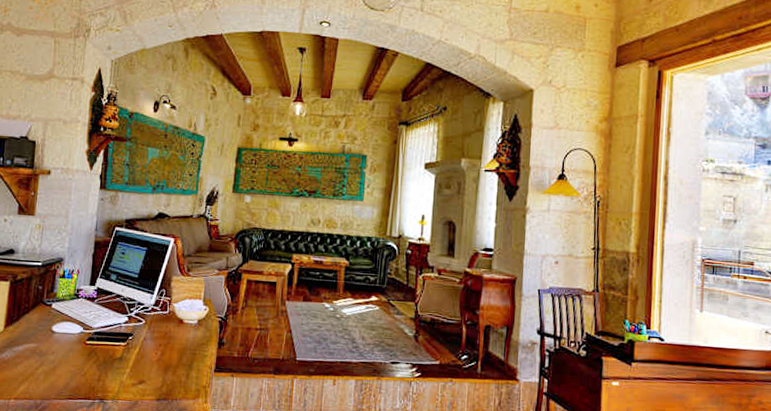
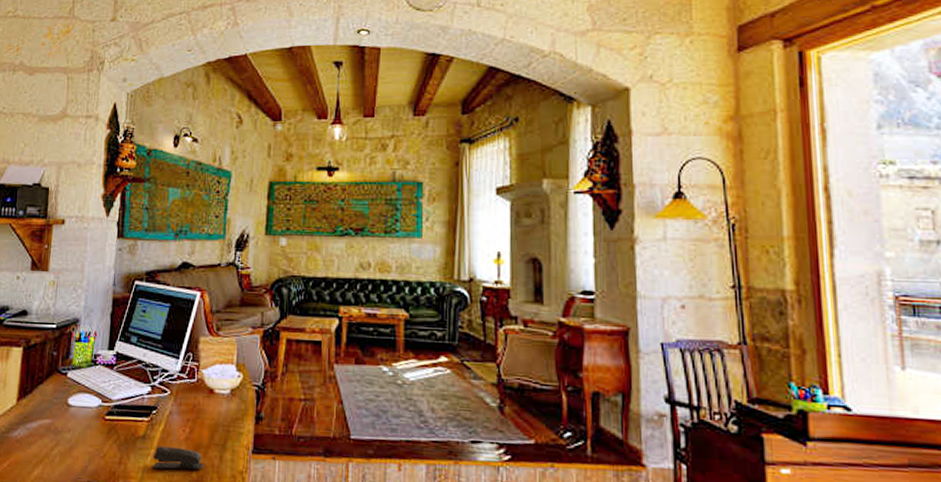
stapler: none [127,366,173,385] -> present [152,446,204,470]

